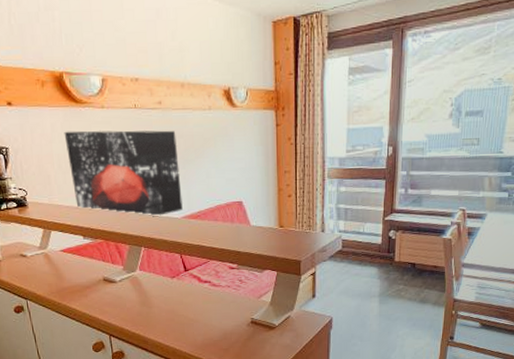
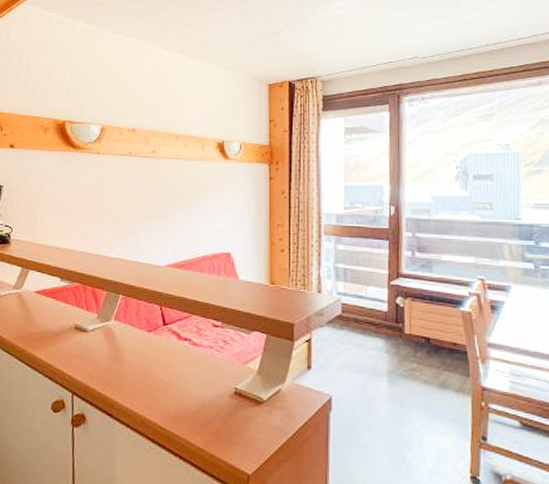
wall art: present [64,130,183,217] -> none [58,173,168,263]

